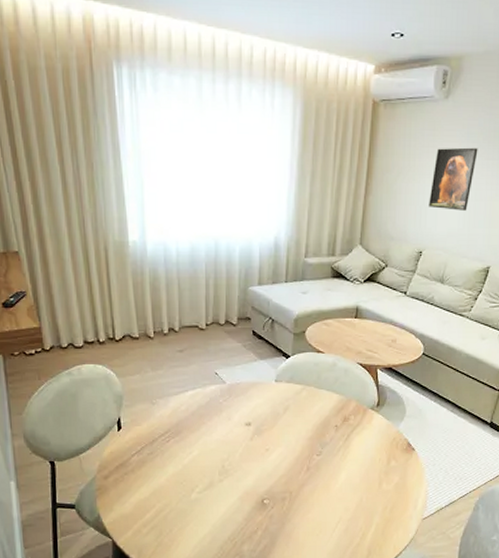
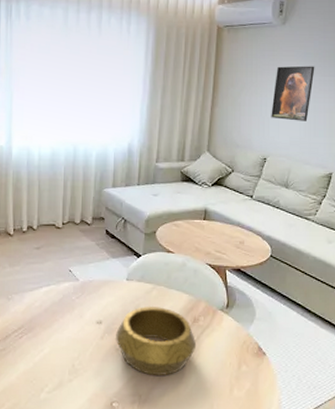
decorative bowl: none [266,407,347,473] -> present [116,306,197,375]

